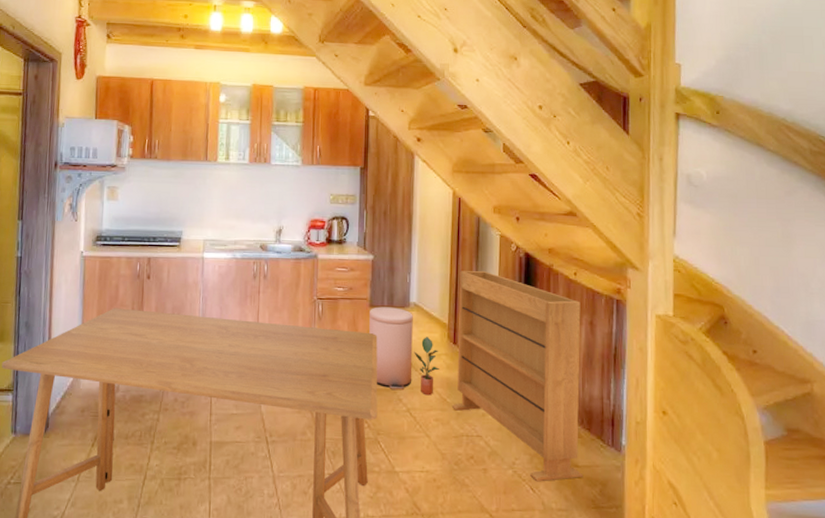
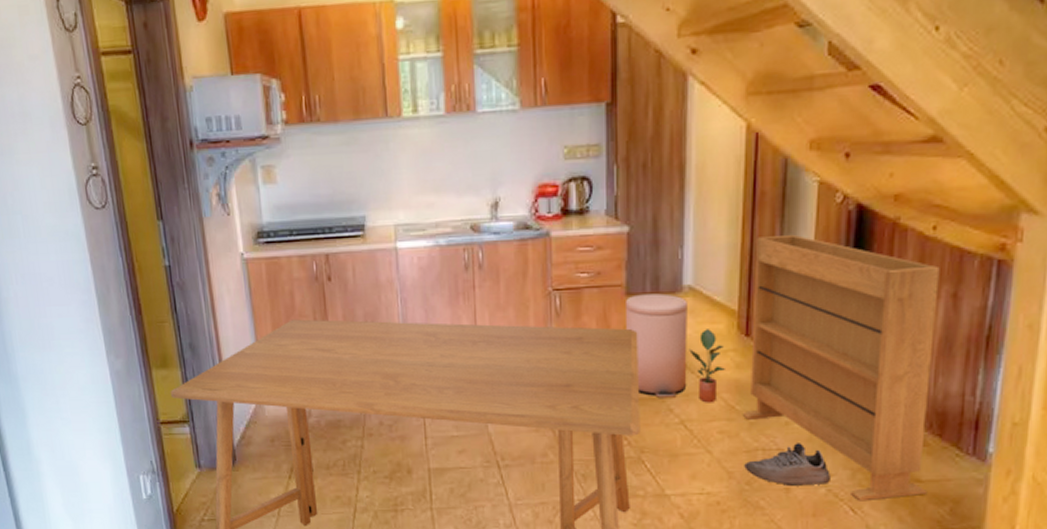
athletic shoe: none [454,431,515,467] -> present [744,443,831,486]

